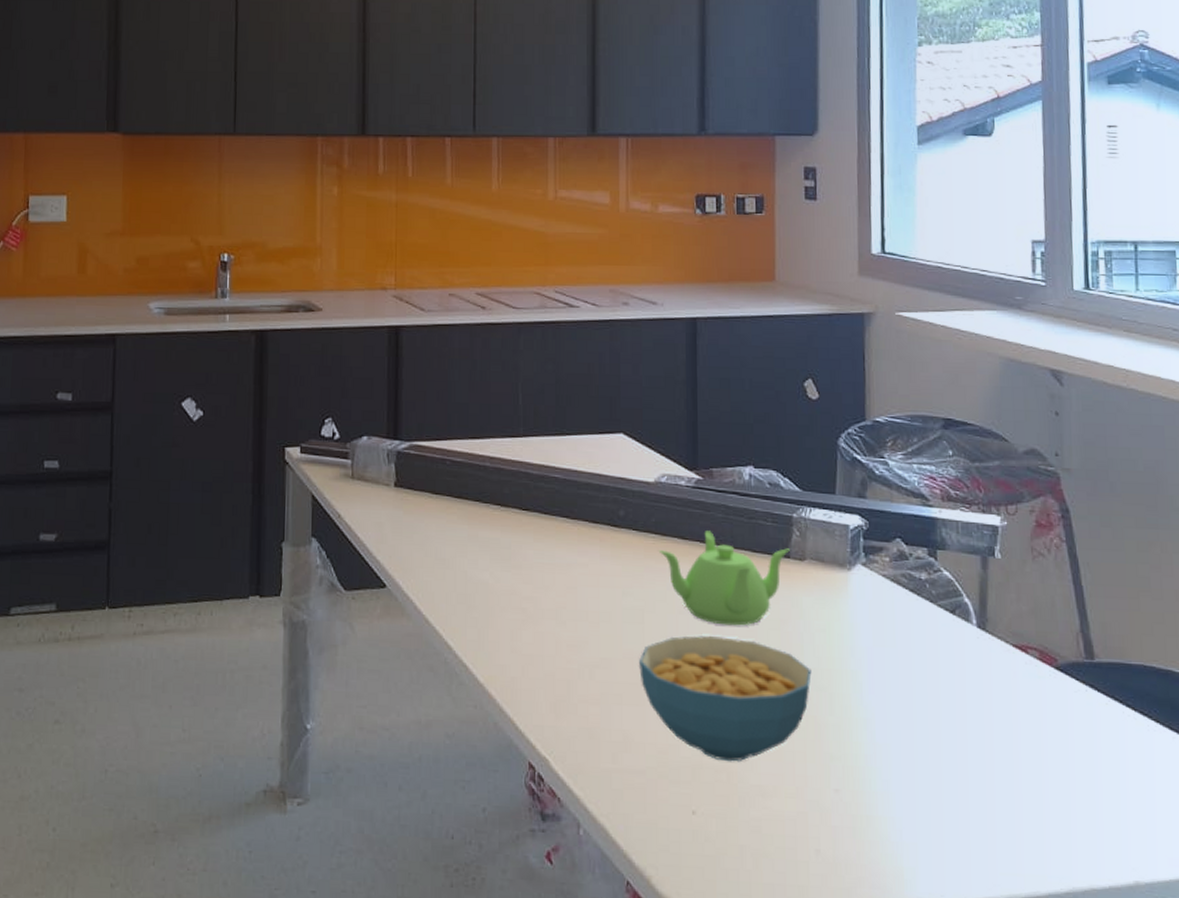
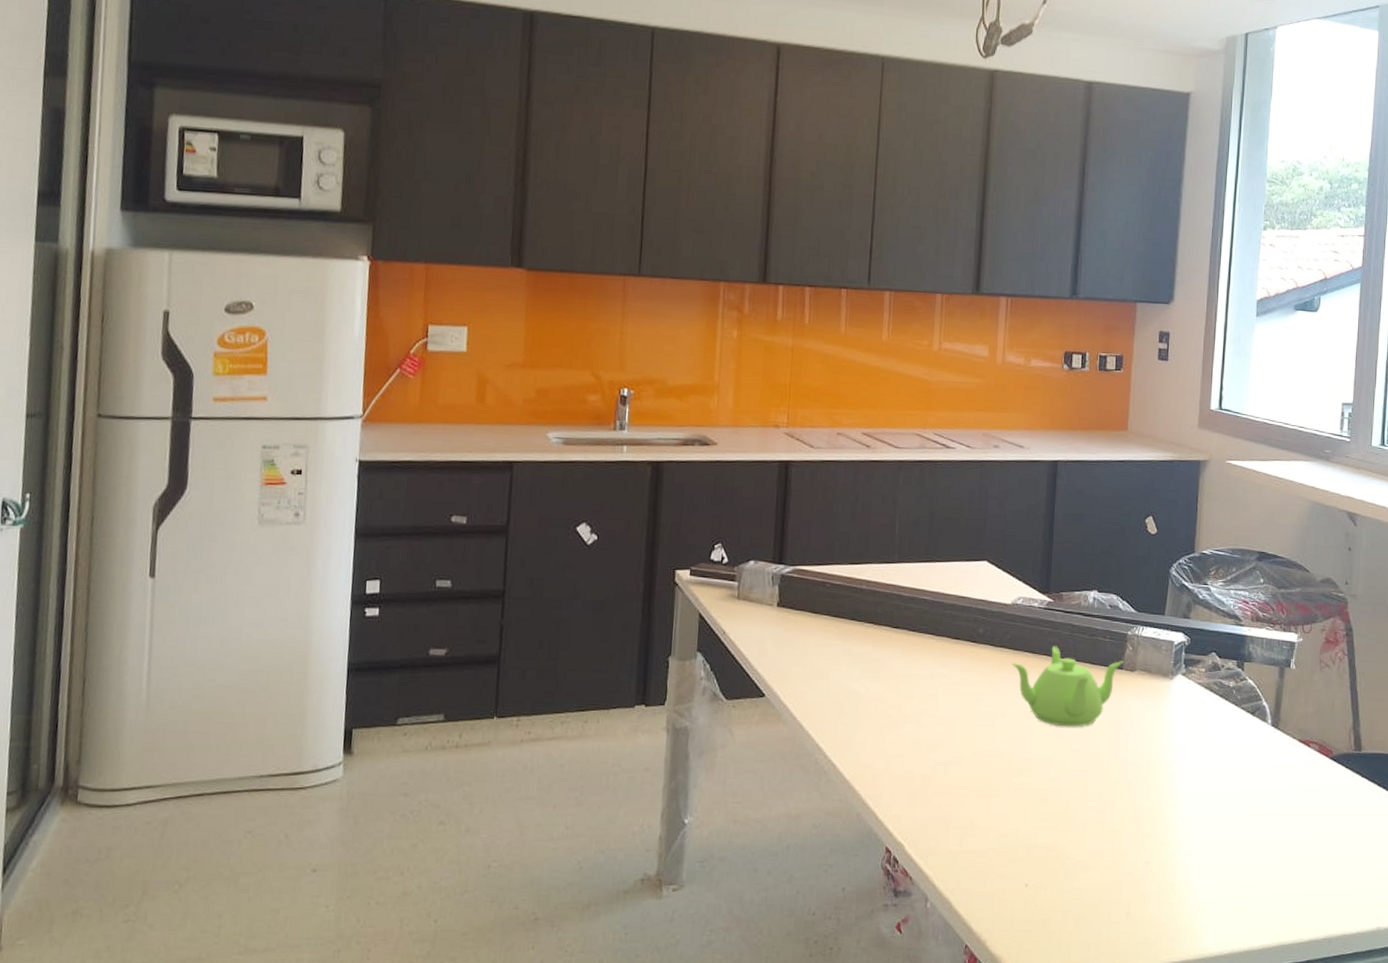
cereal bowl: present [638,635,812,762] -> none [987,735,1134,842]

